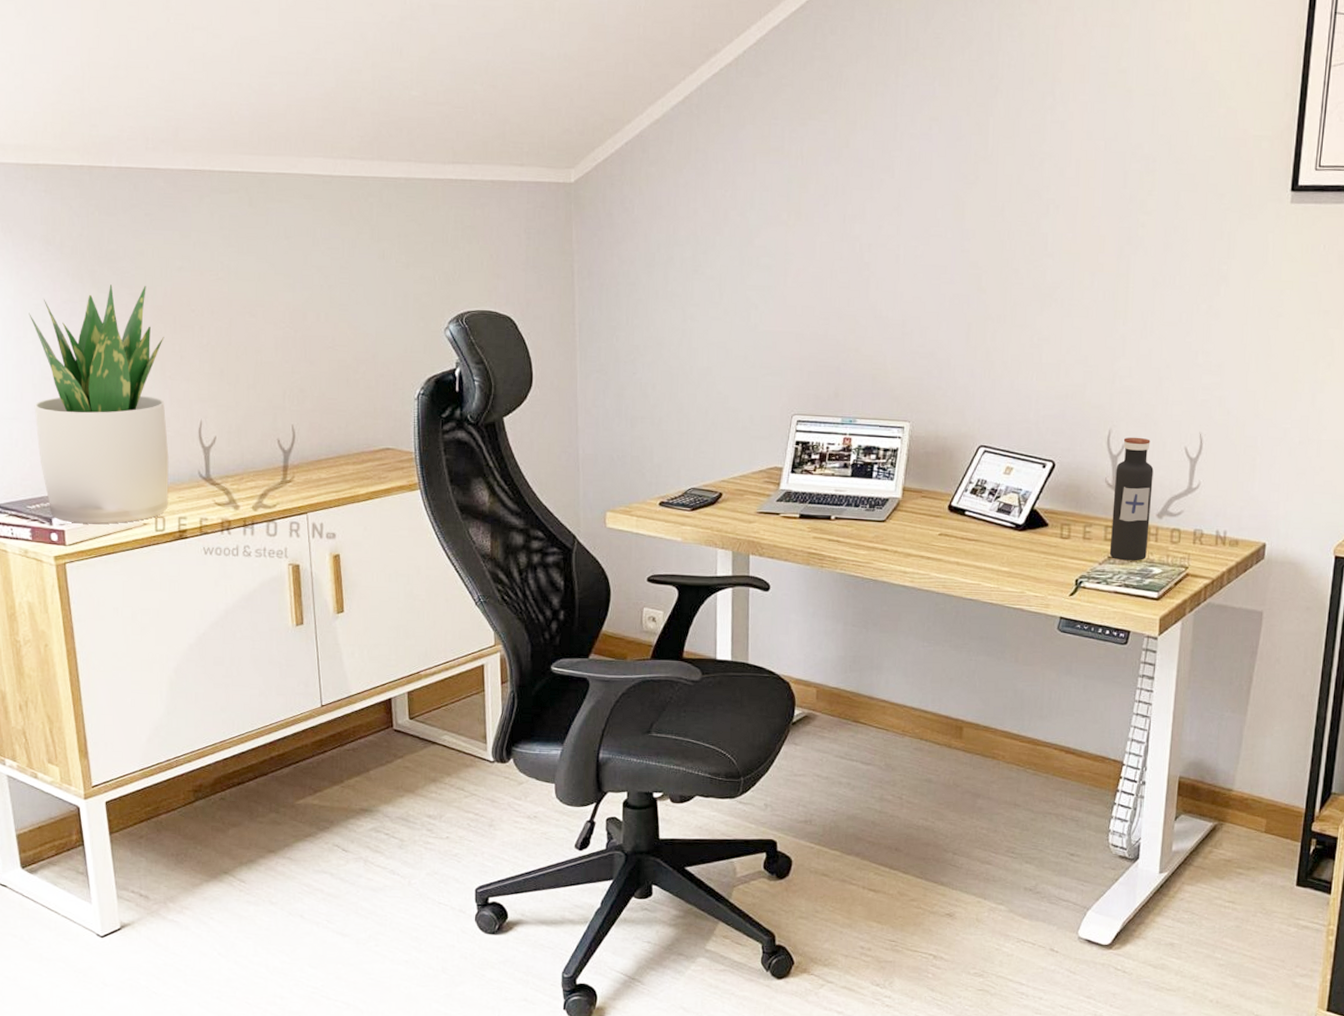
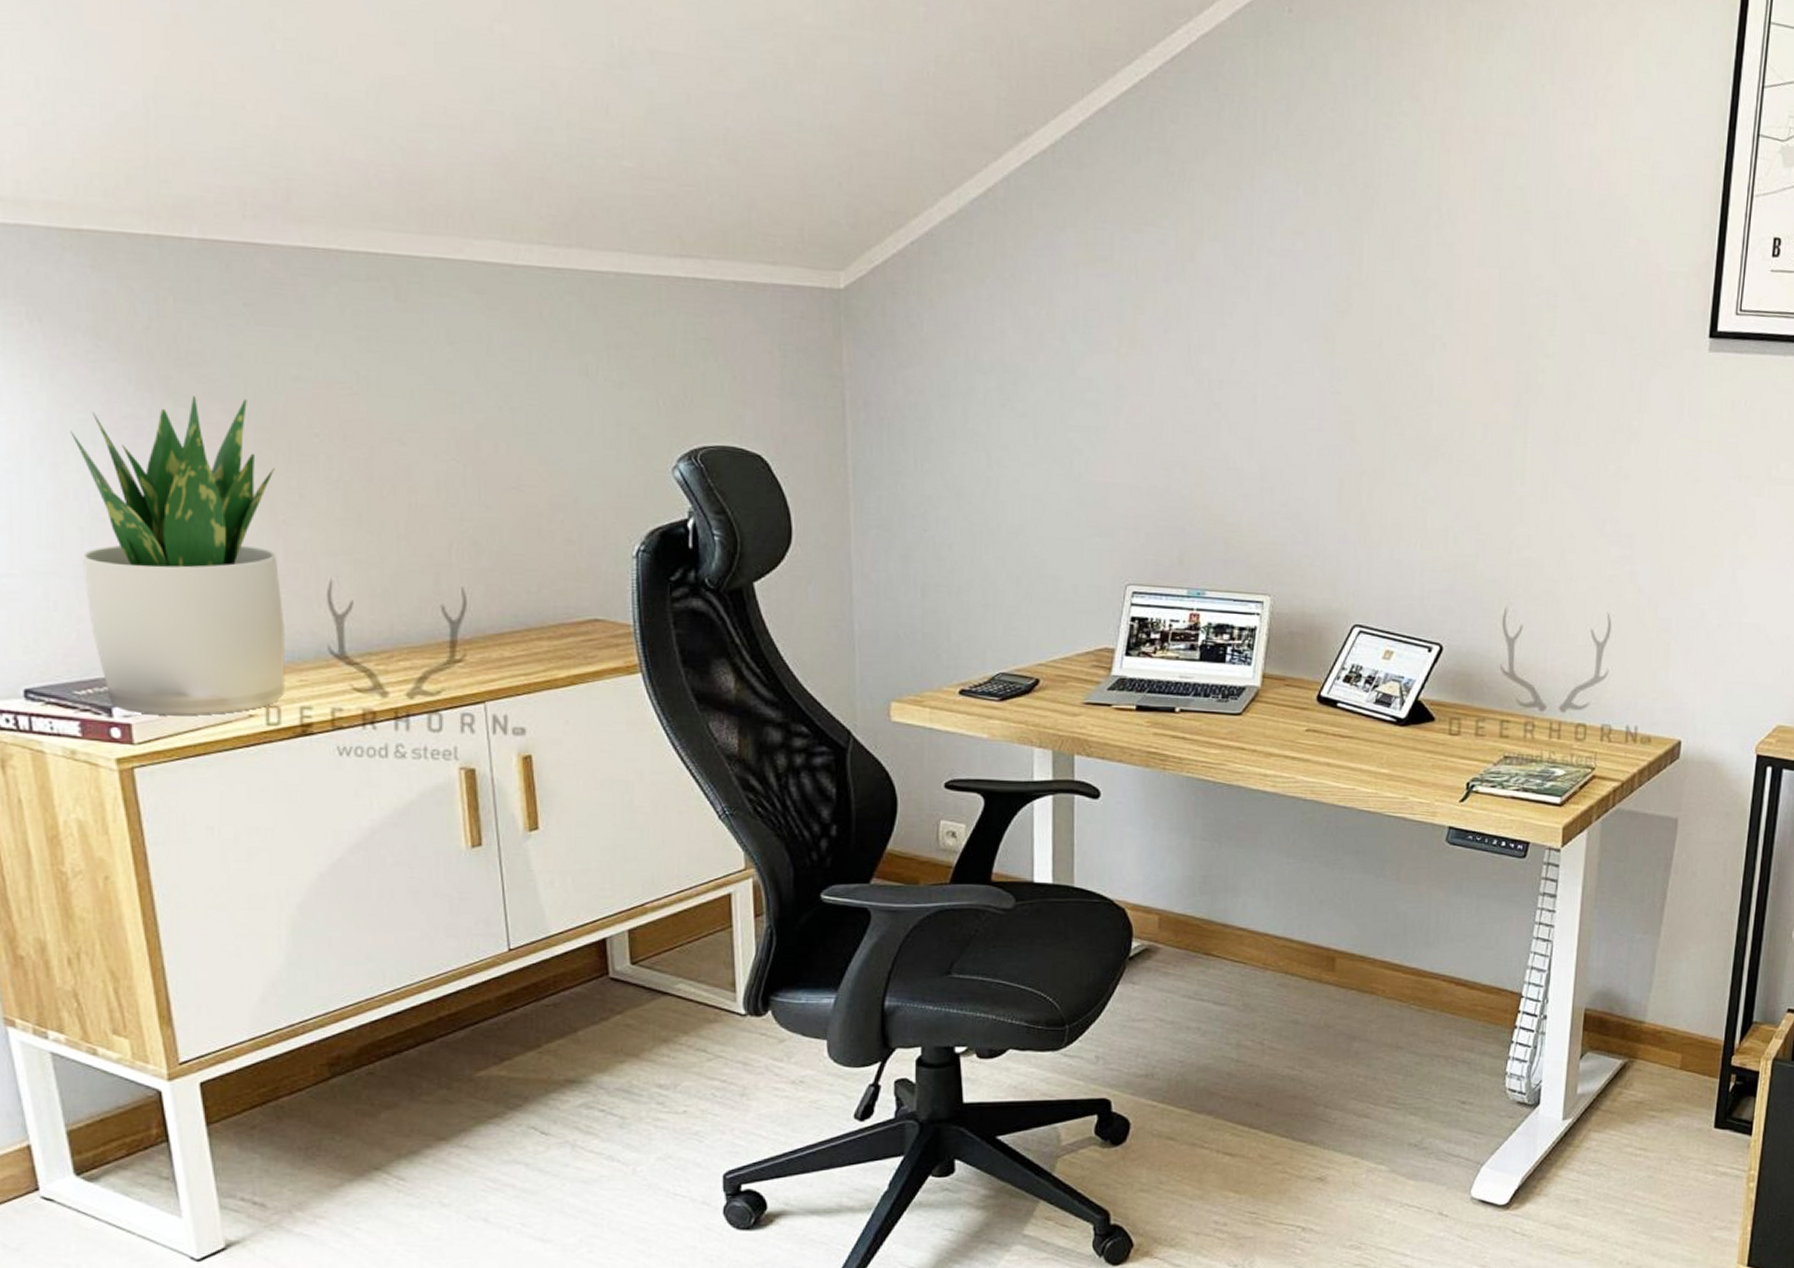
water bottle: present [1109,437,1154,561] -> none [1505,617,1556,762]

